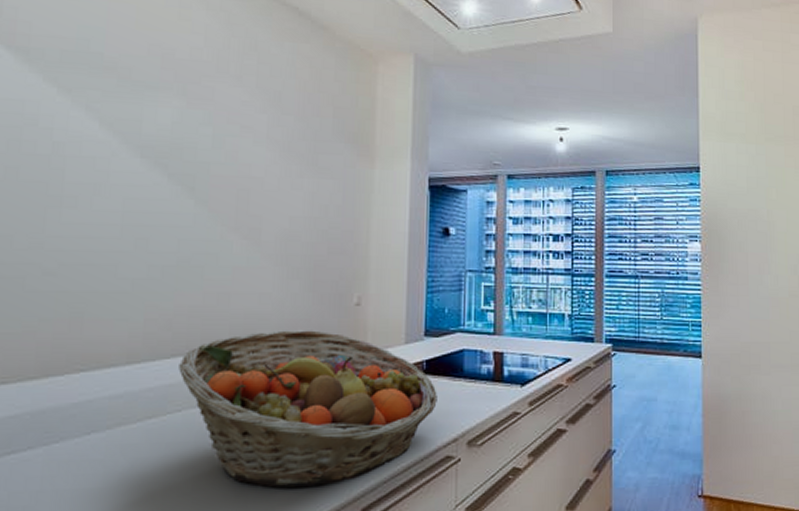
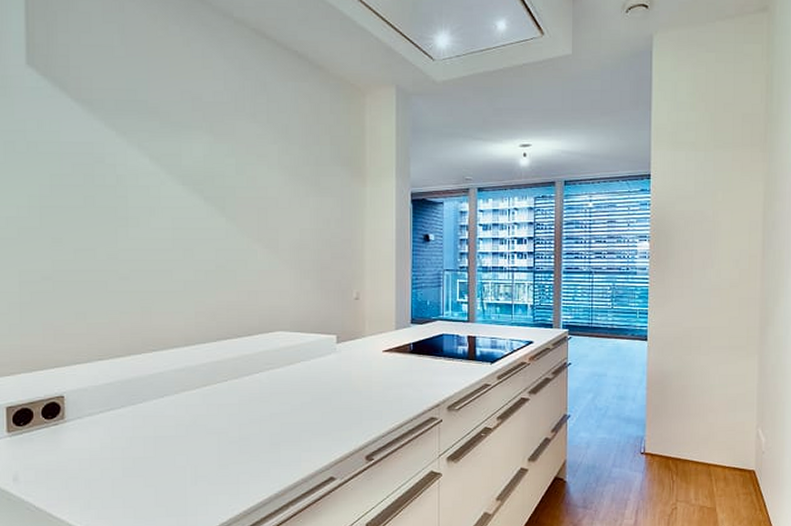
fruit basket: present [179,330,437,488] -> none [223,319,422,439]

